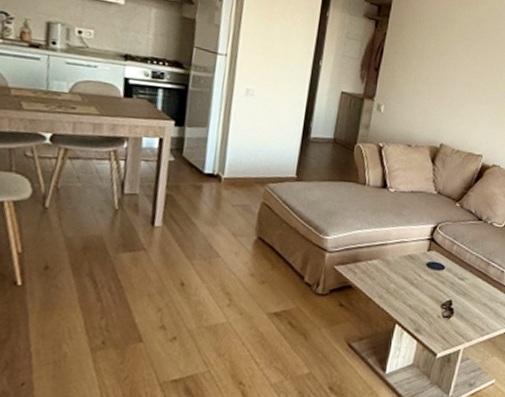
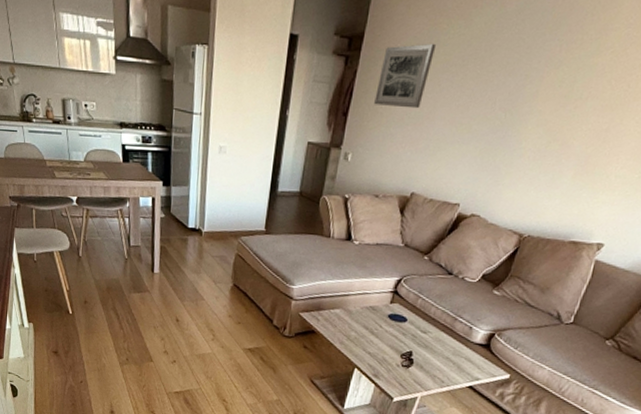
wall art: none [403,17,453,71] -> present [374,44,437,109]

